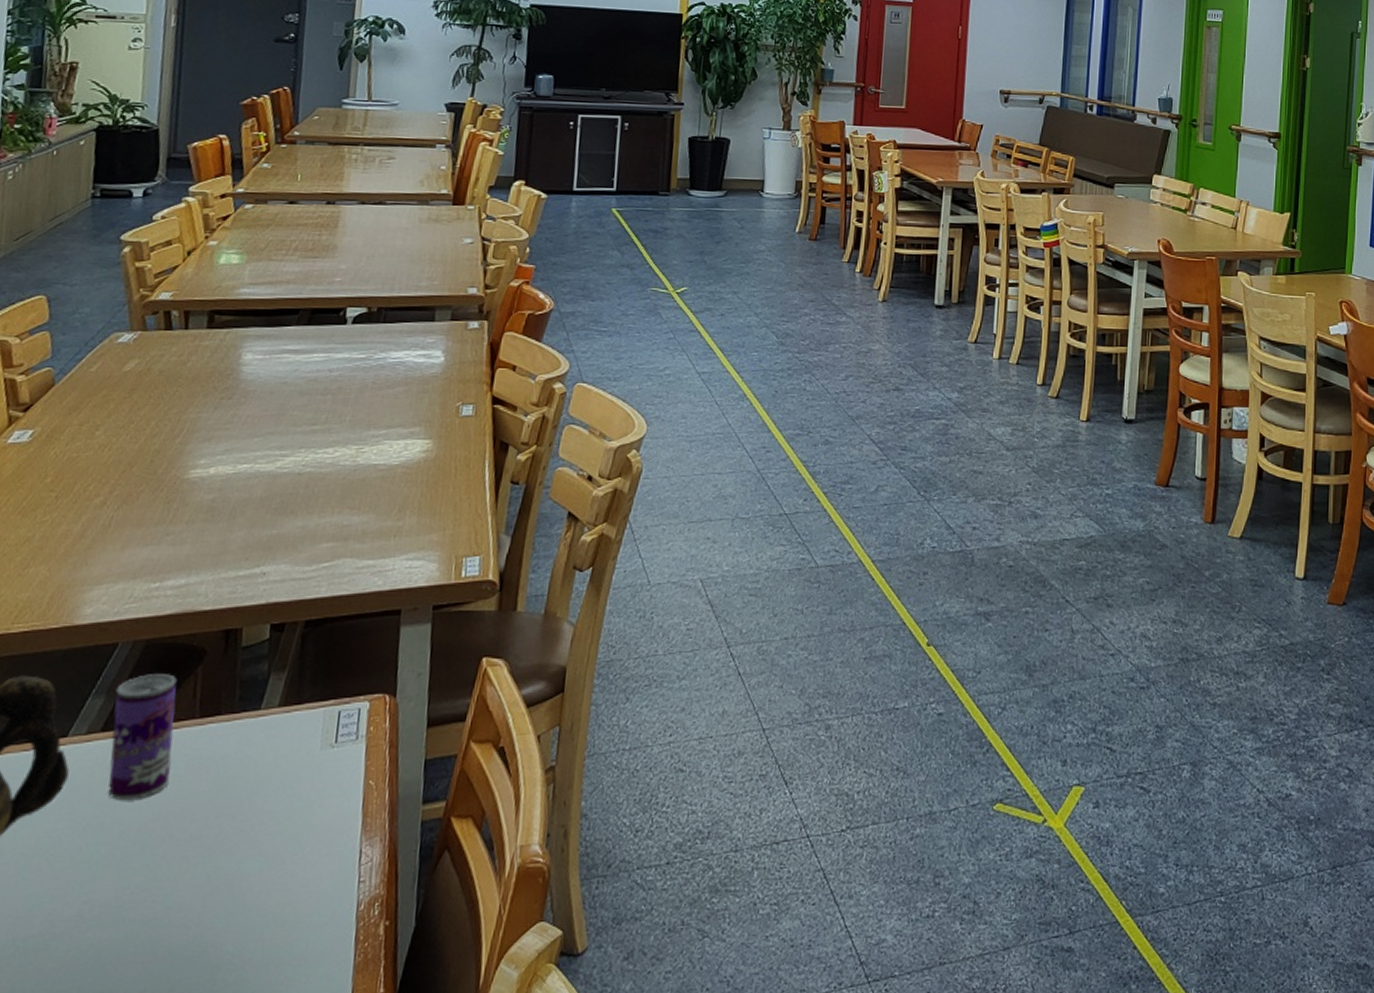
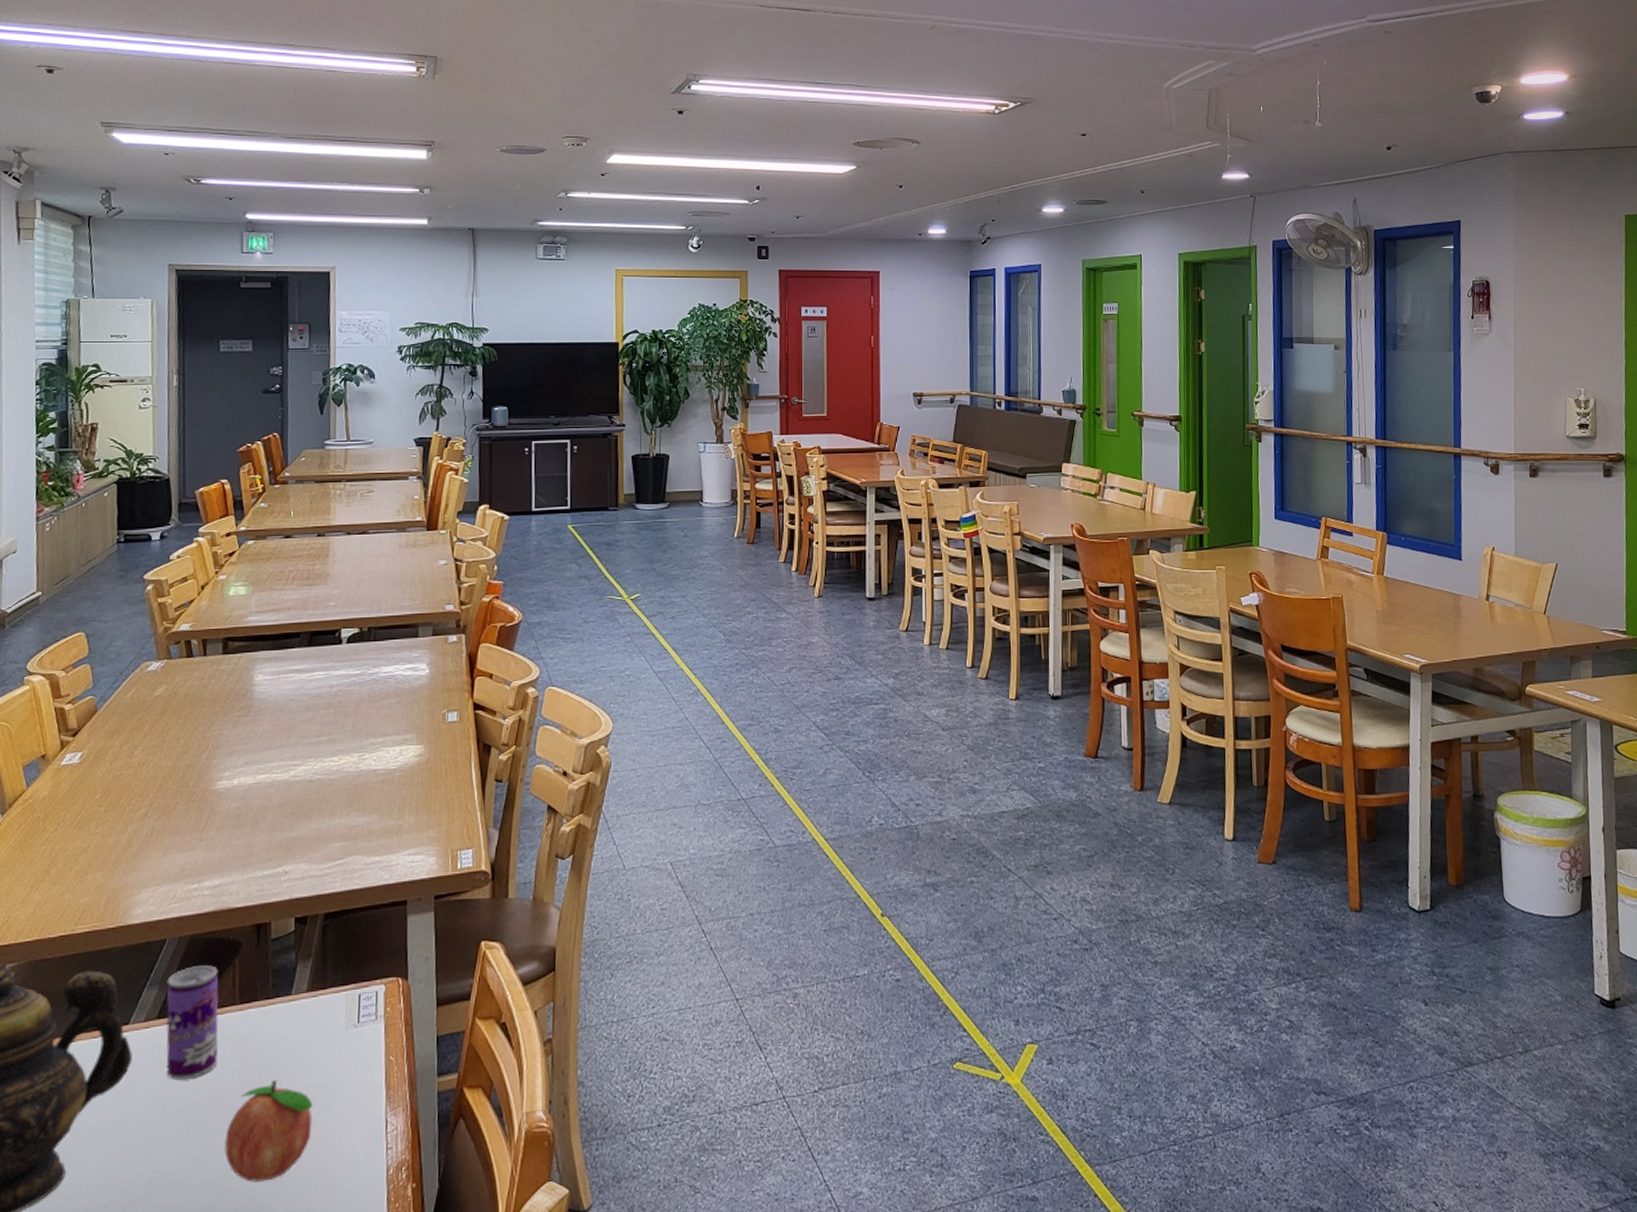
fruit: none [170,803,277,916] -> present [224,1080,313,1182]

